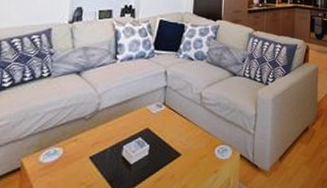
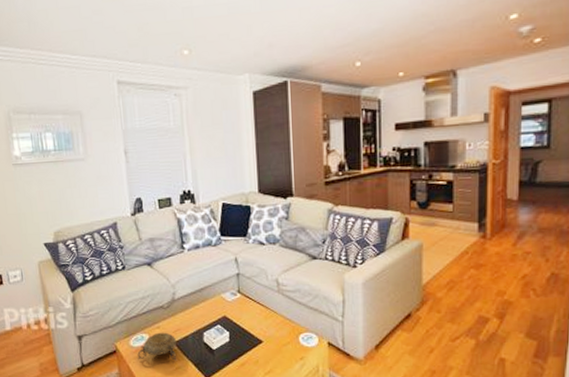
decorative bowl: none [45,145,94,179] -> present [137,332,177,361]

